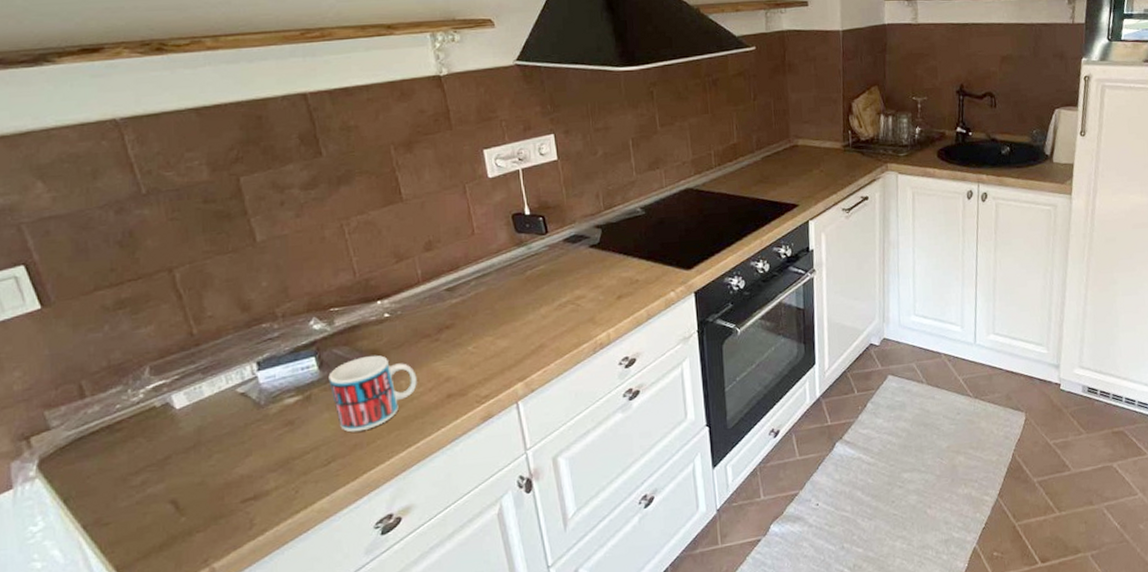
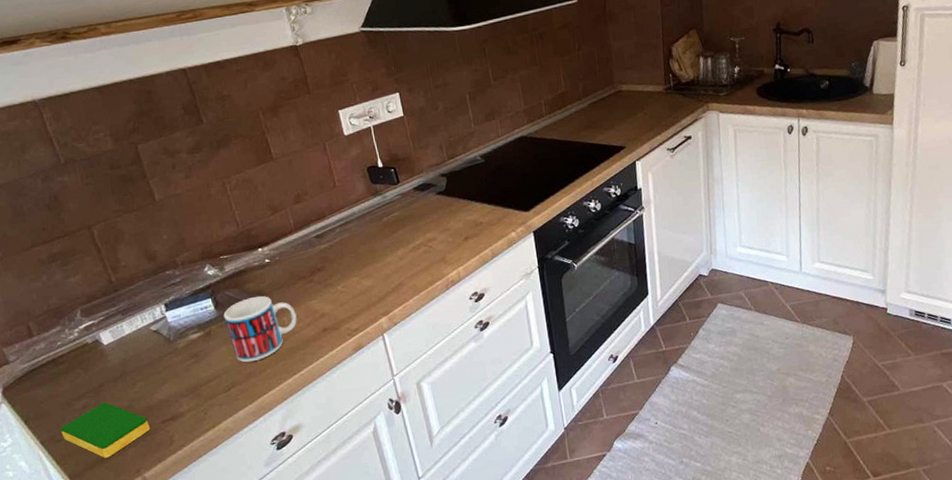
dish sponge: none [109,477,226,545] -> present [60,402,151,458]

